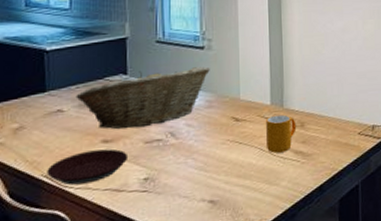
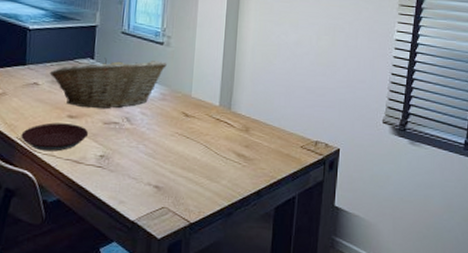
mug: present [266,114,297,153] -> none [211,116,242,153]

